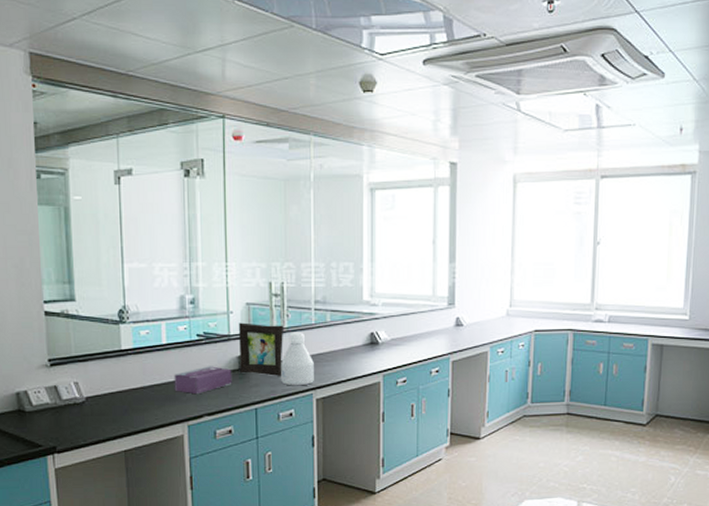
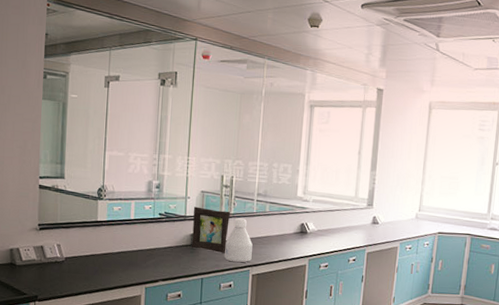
tissue box: present [174,366,232,395] -> none [137,240,185,263]

